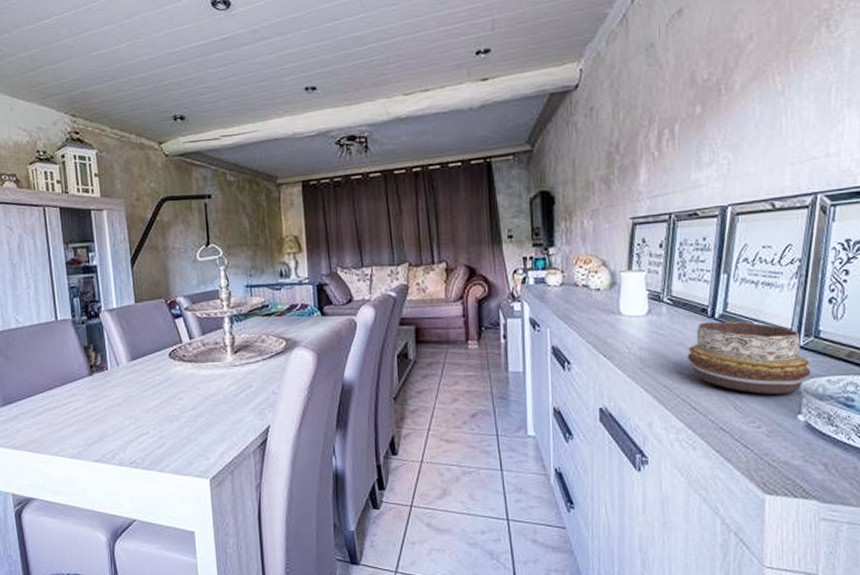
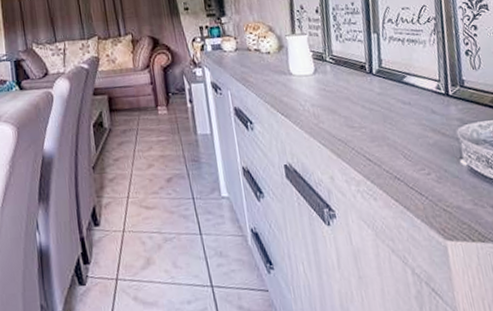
decorative bowl: present [687,321,811,395] -> none [354,75,464,142]

